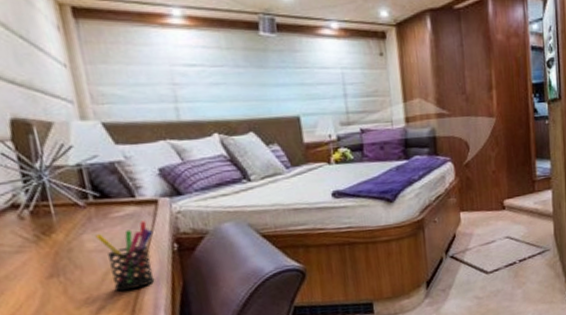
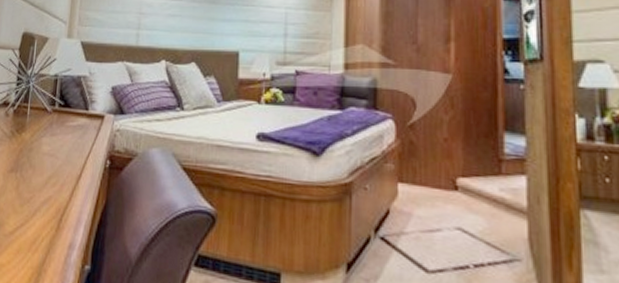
pen holder: present [95,220,155,292] -> none [51,133,94,199]

